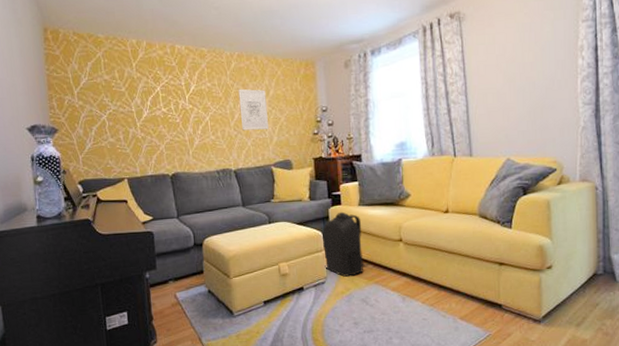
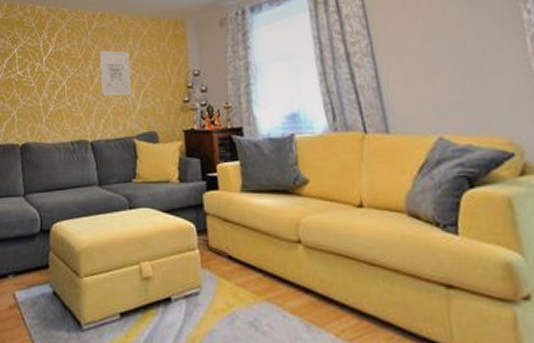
backpack: present [322,211,369,277] -> none [194,198,257,288]

